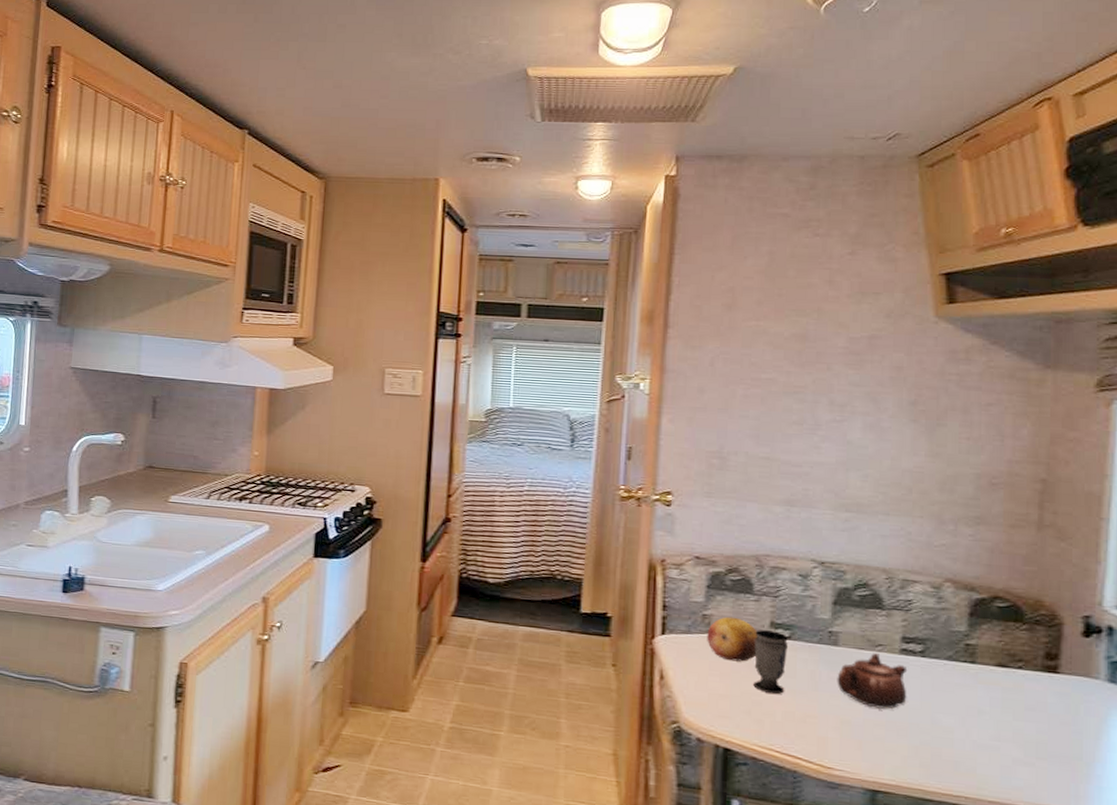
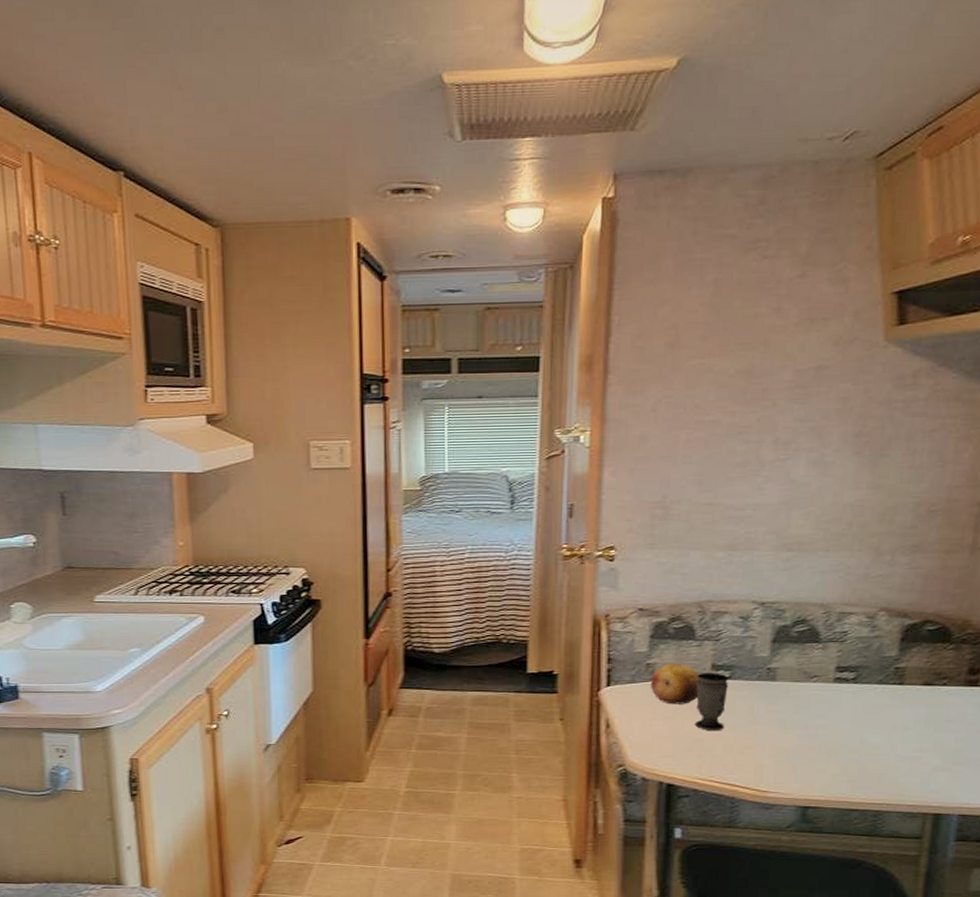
teapot: present [837,653,908,709] -> none [774,684,840,734]

